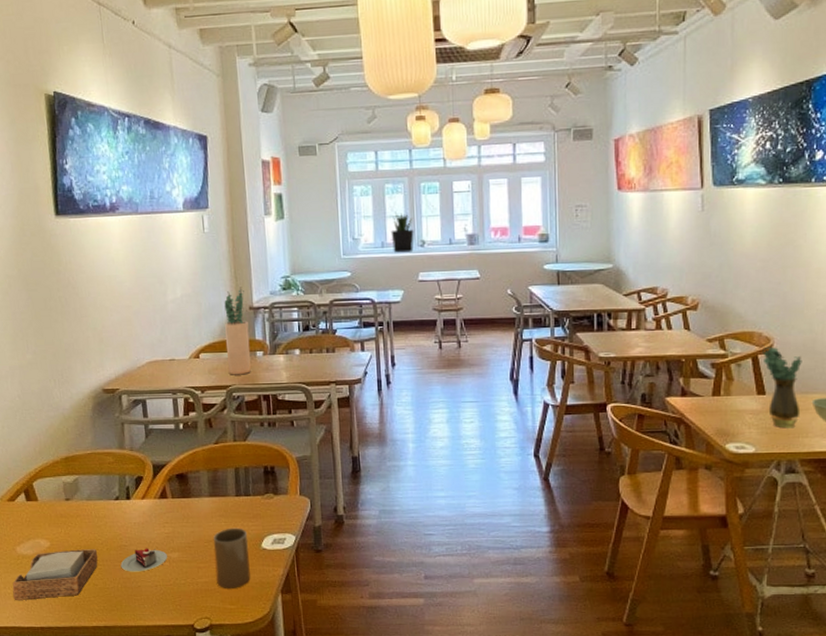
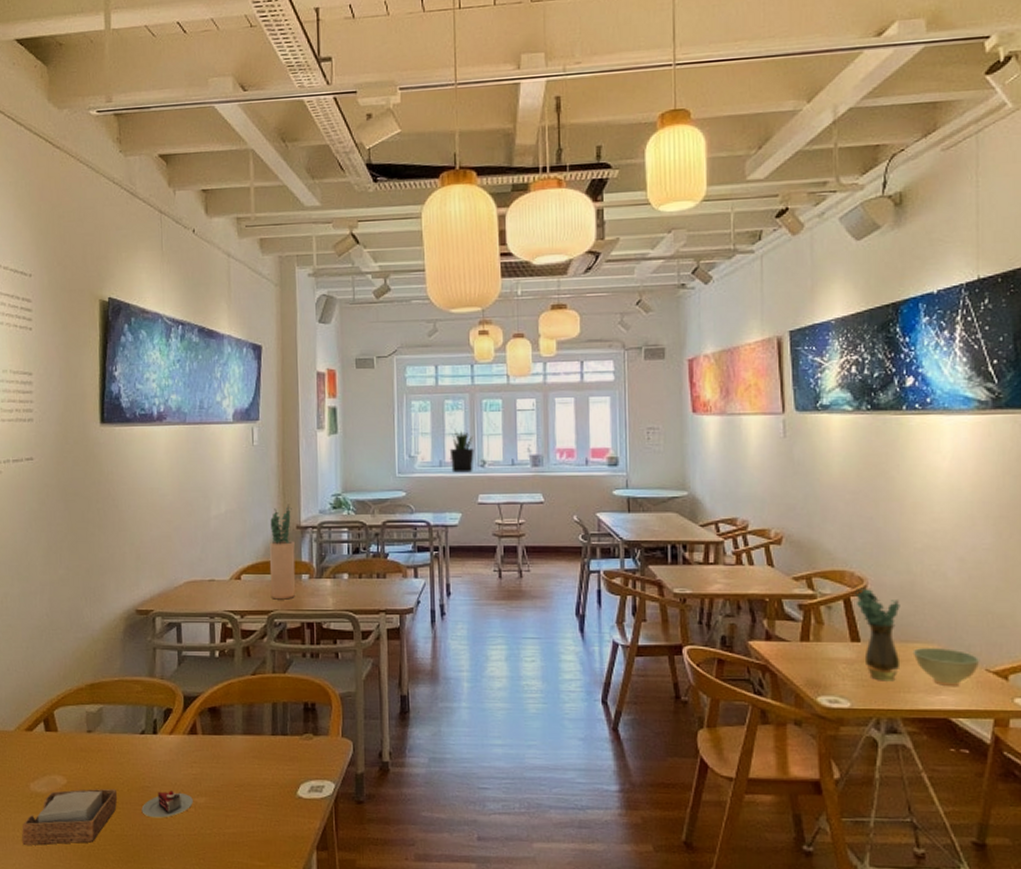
cup: present [213,528,251,588] -> none [244,771,283,842]

